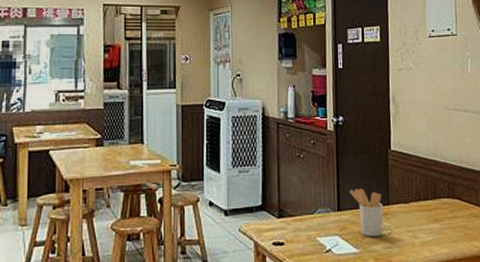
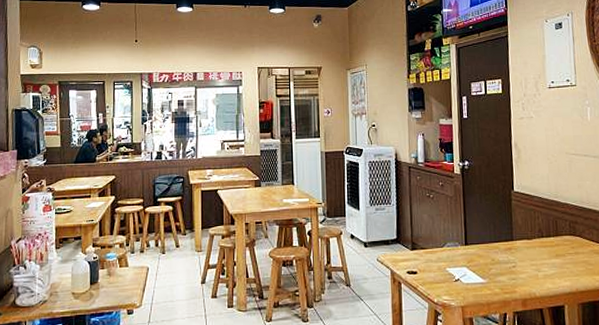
utensil holder: present [349,188,383,237] -> none [475,225,508,269]

